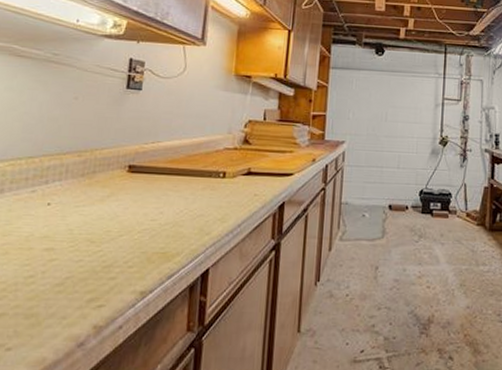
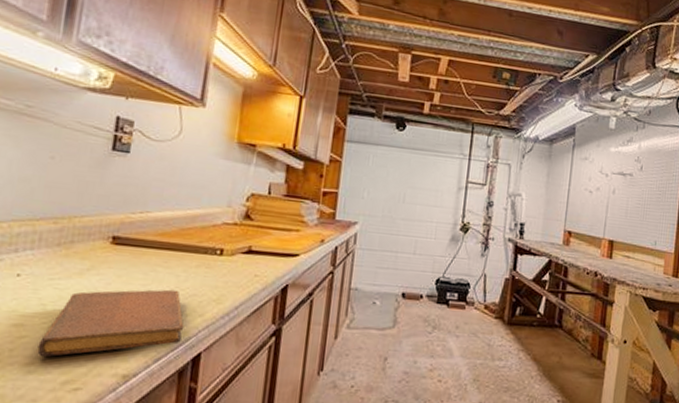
notebook: none [66,211,194,277] -> present [37,289,184,356]

